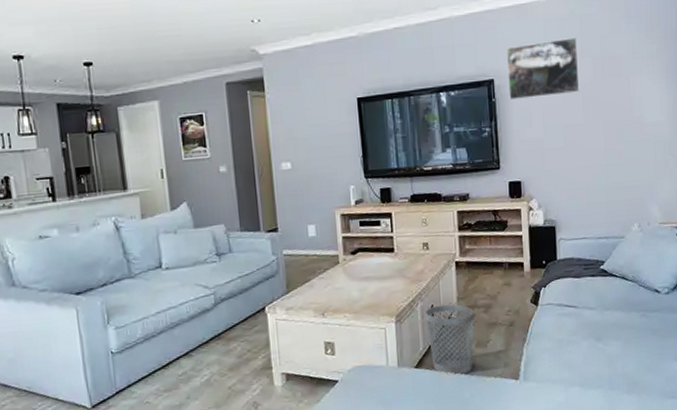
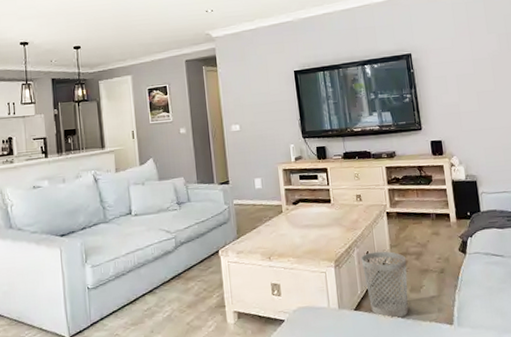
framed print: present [507,38,580,101] -> none [421,18,489,71]

